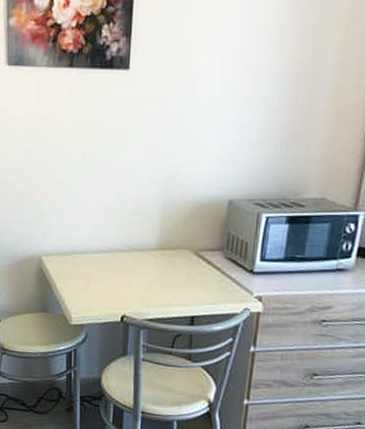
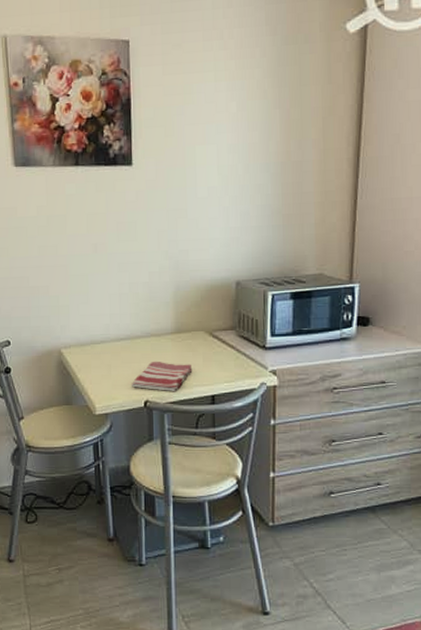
dish towel: none [110,276,174,310] -> present [132,361,193,392]

